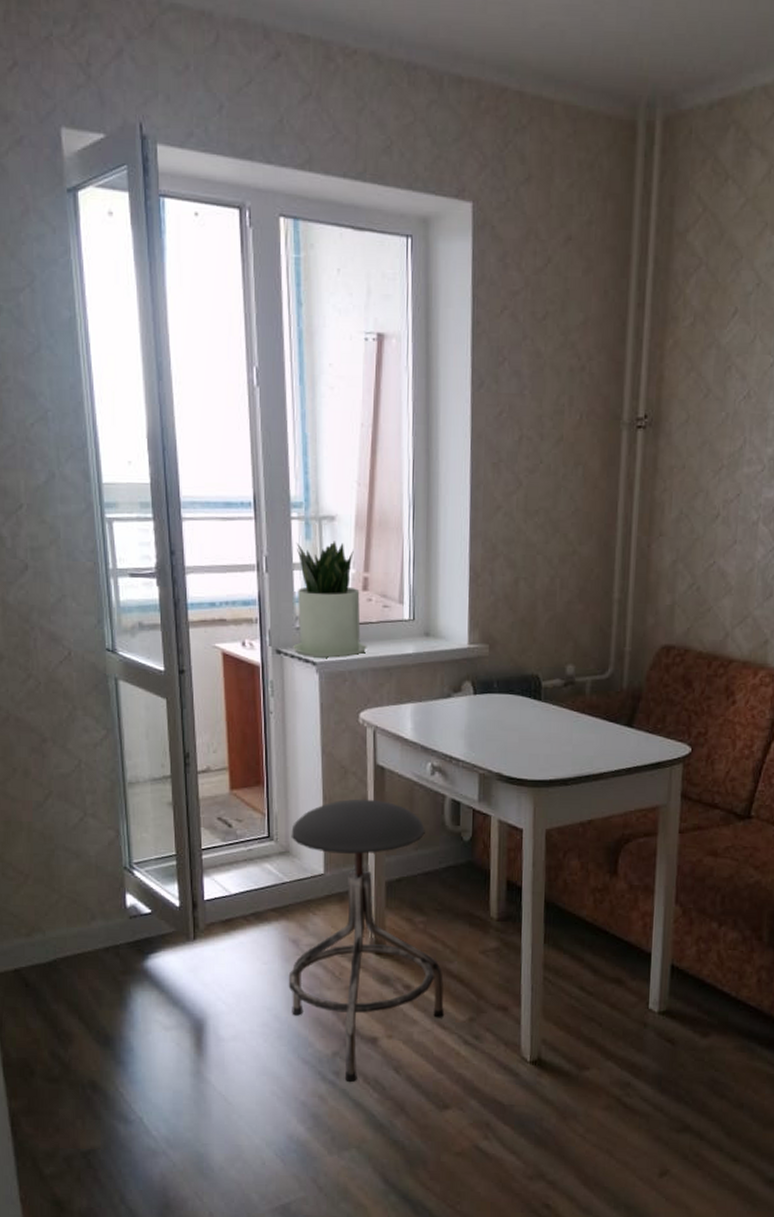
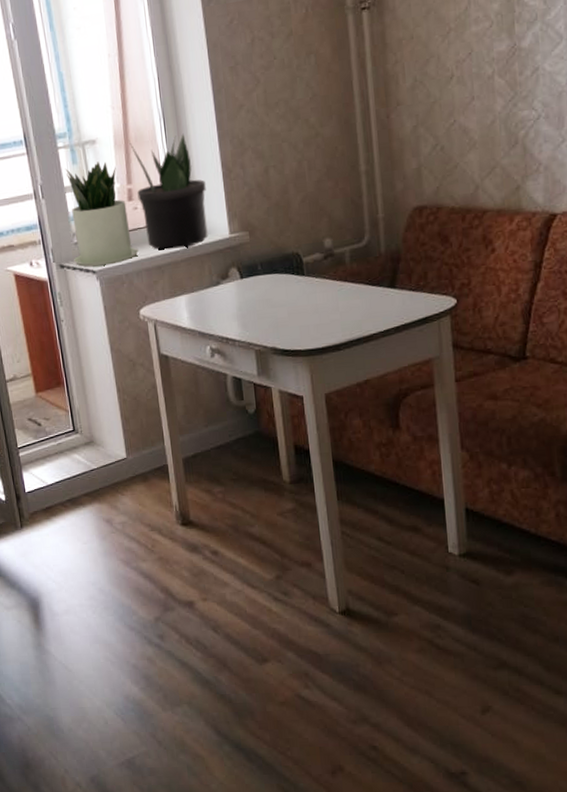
stool: present [288,798,444,1082] -> none [93,386,252,643]
planter: none [371,522,450,652] -> present [128,133,208,250]

